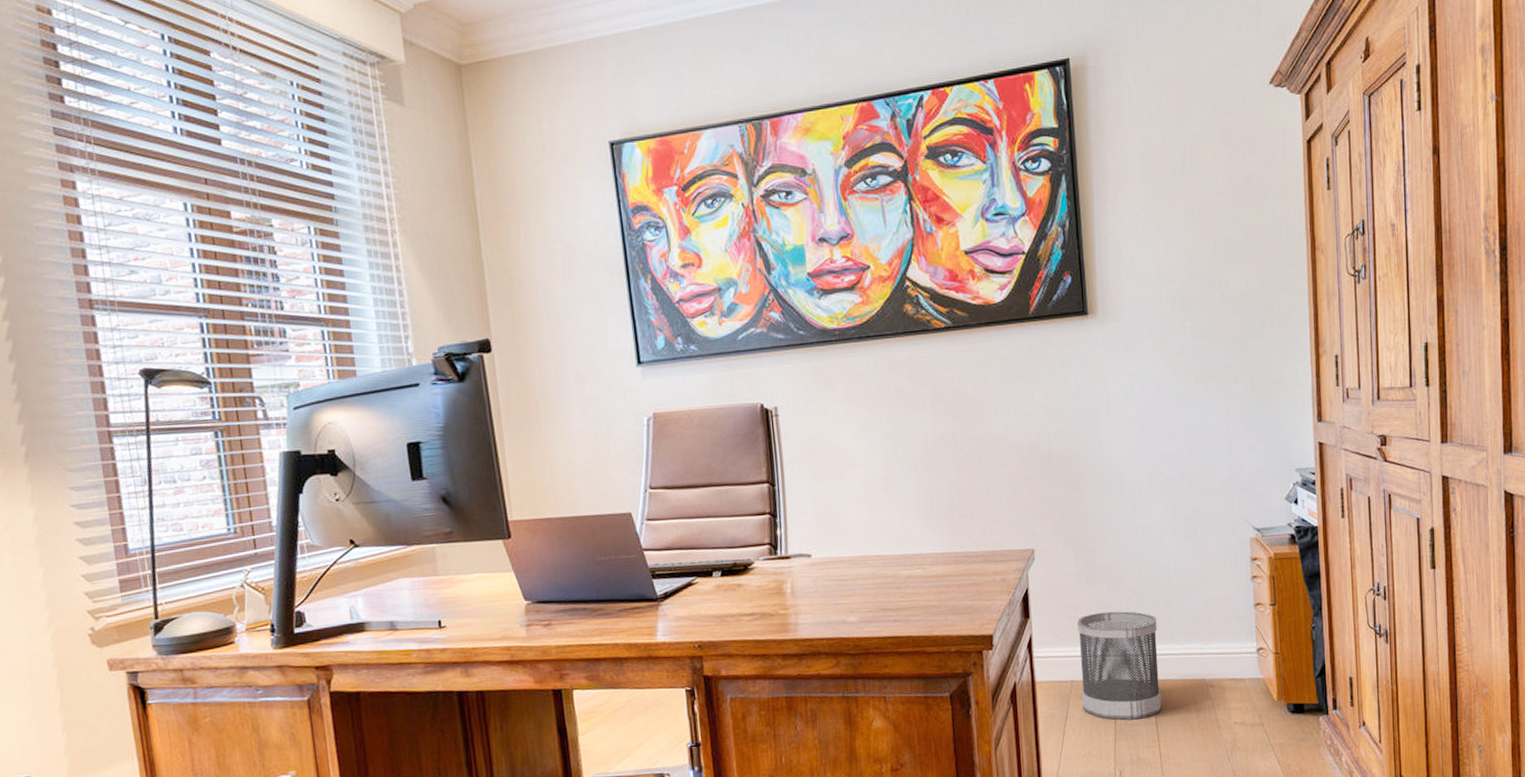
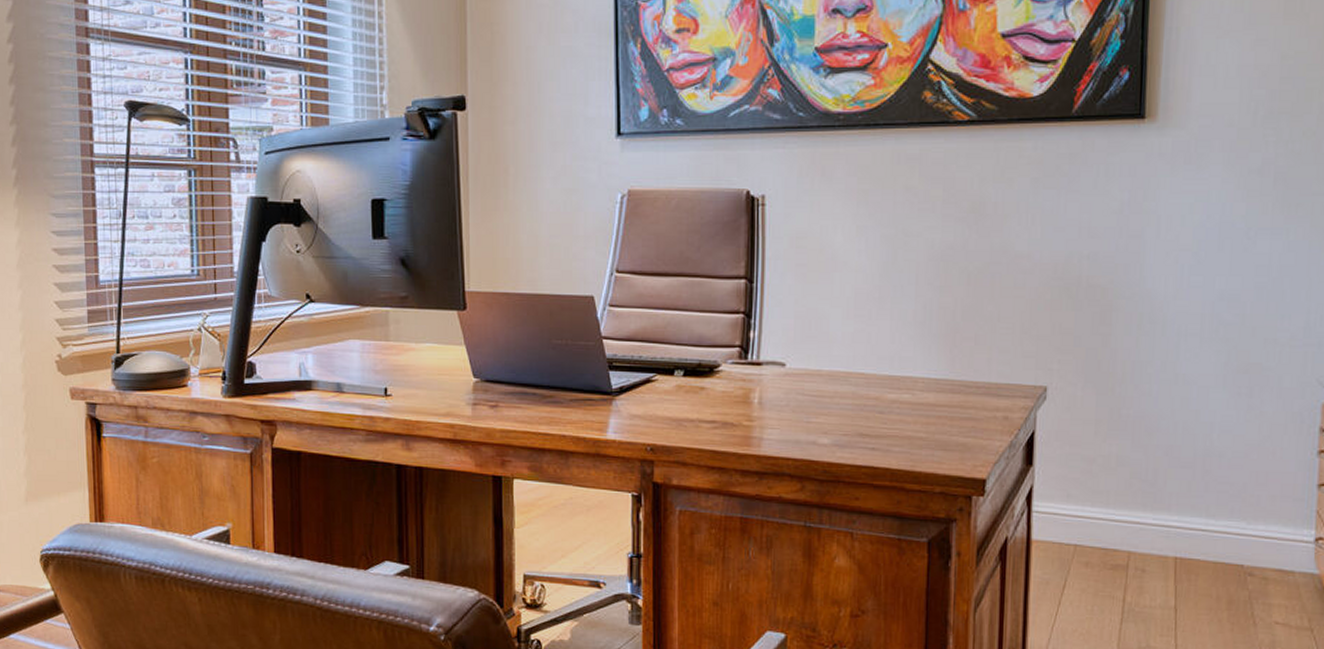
wastebasket: present [1076,611,1162,720] -> none [1085,470,1190,601]

